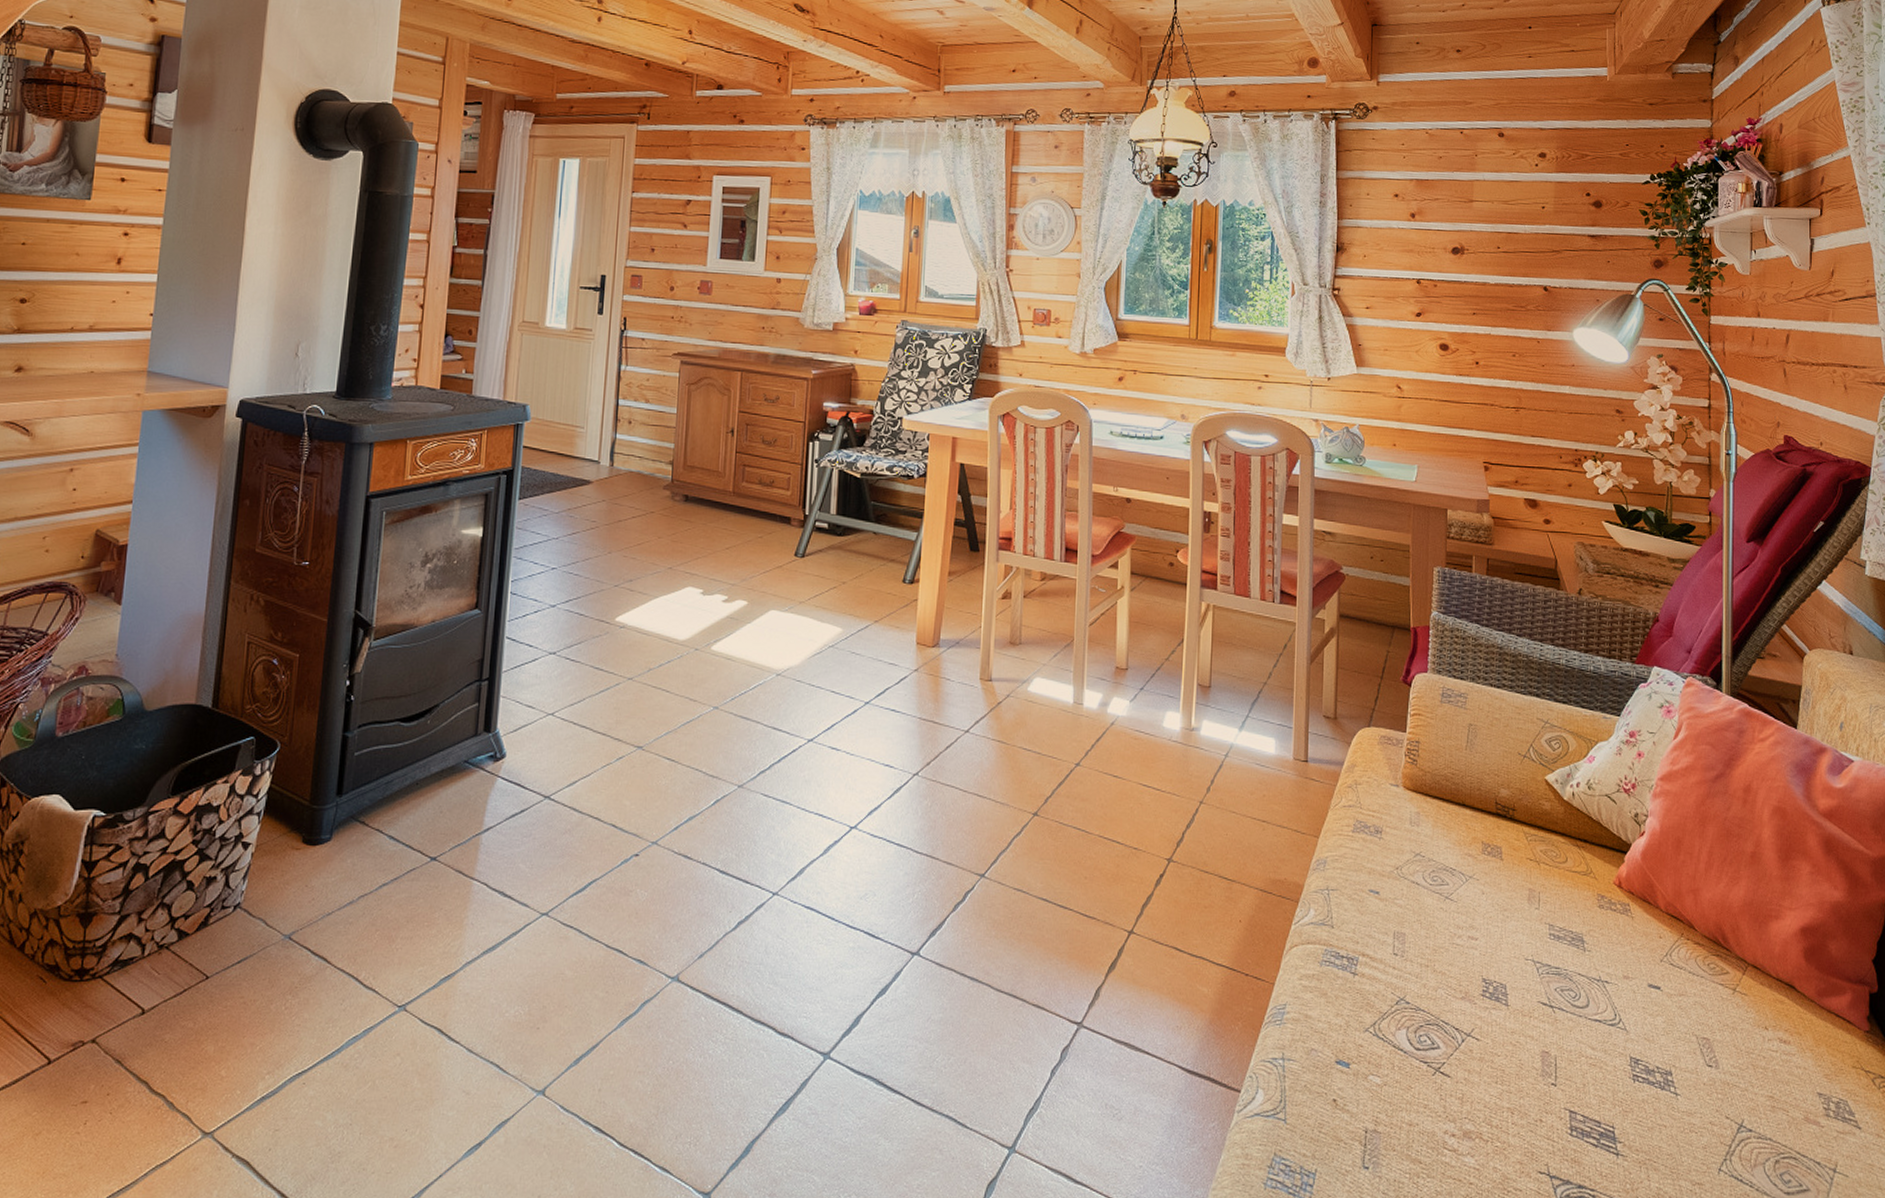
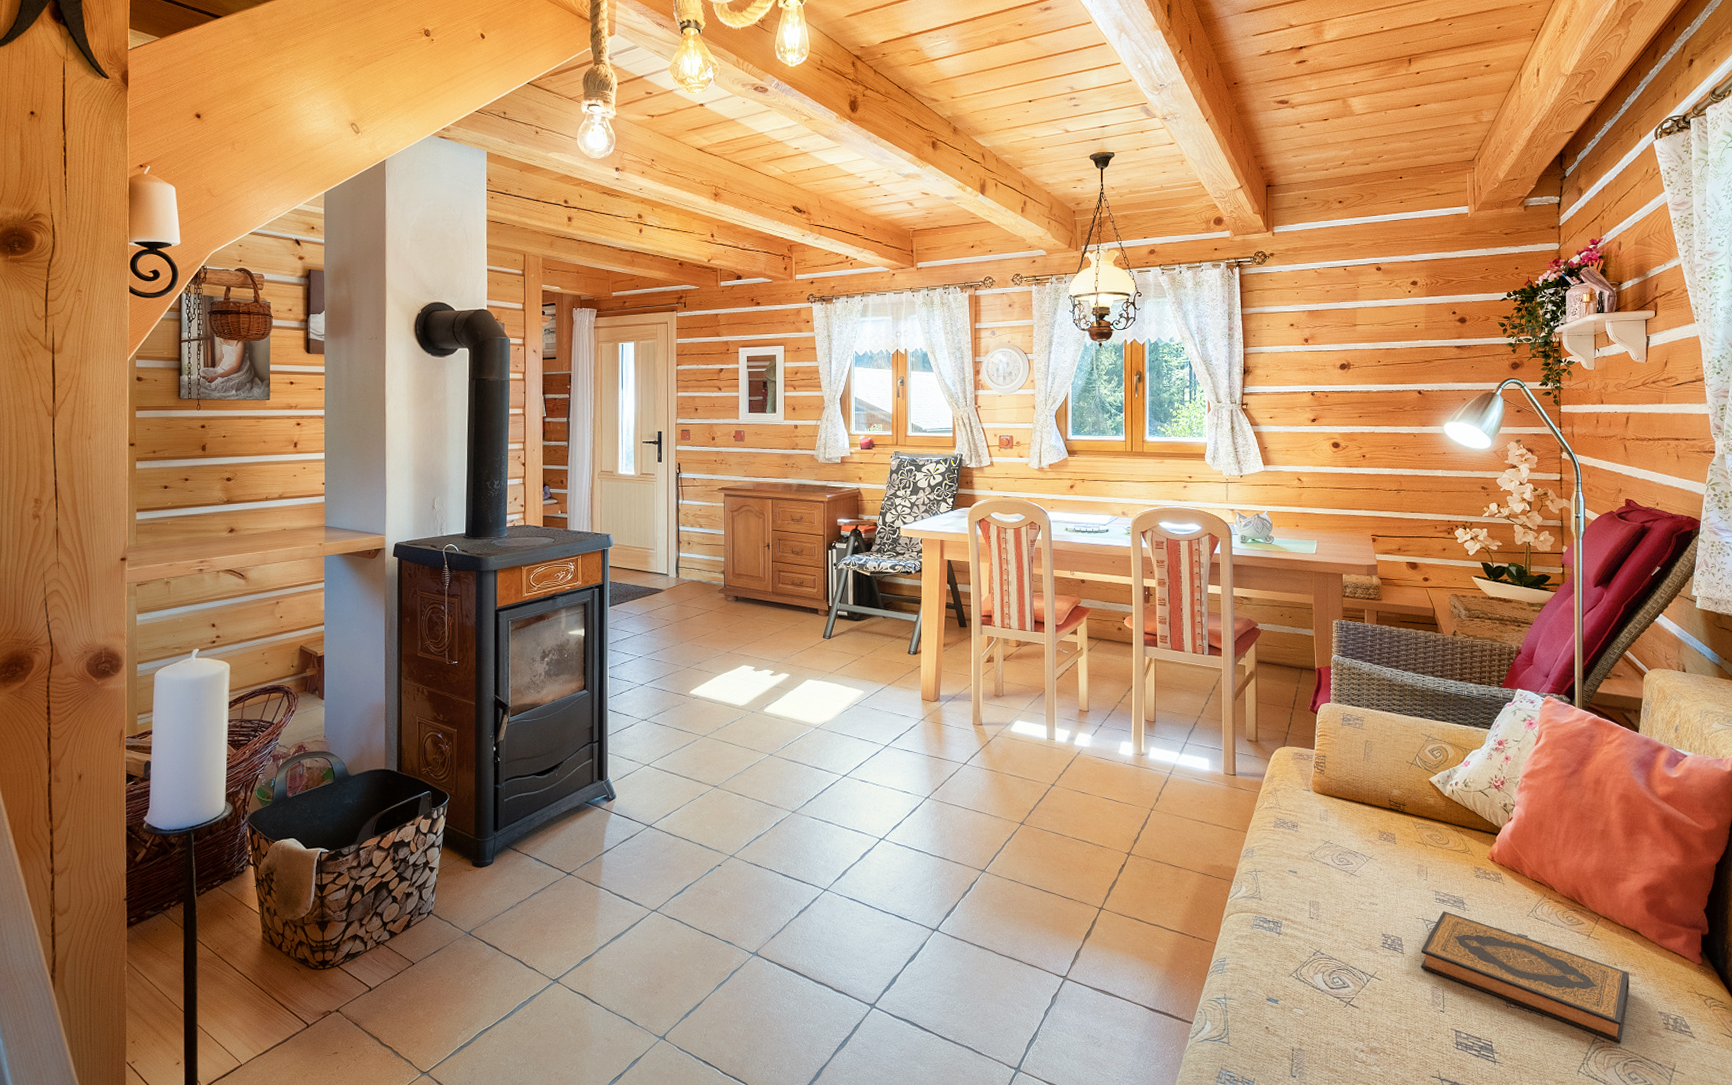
hardback book: none [1529,950,1783,1132] -> present [1421,910,1629,1043]

